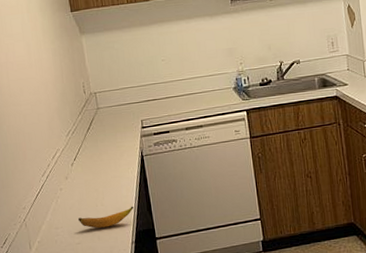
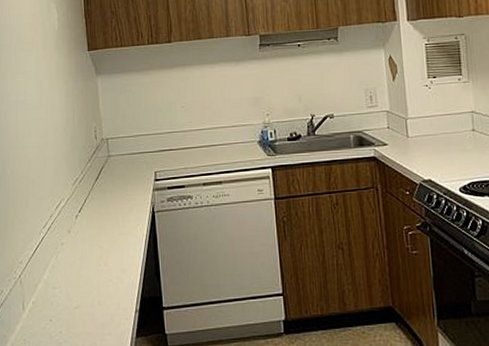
banana: present [77,206,134,228] -> none [77,268,140,291]

